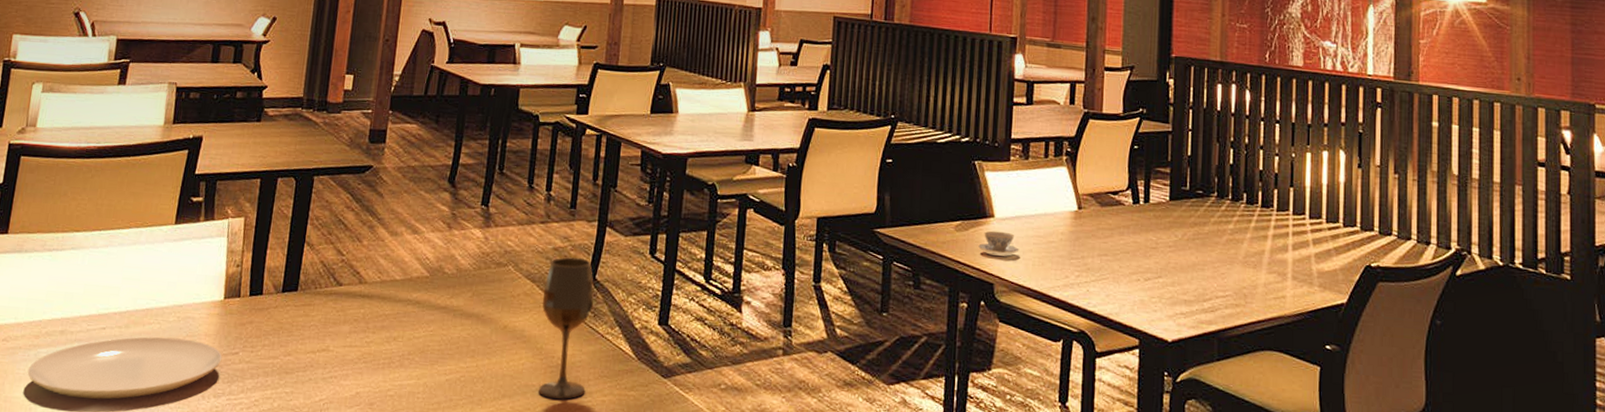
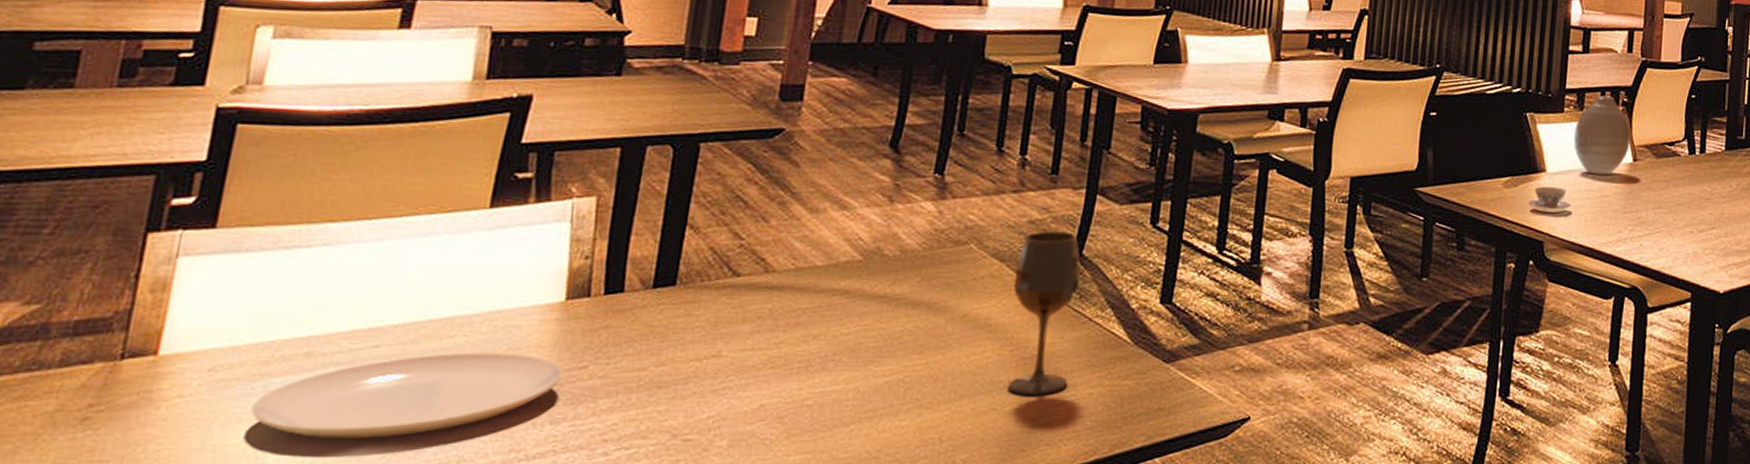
vase: none [1020,145,1075,222] -> present [1574,95,1631,175]

